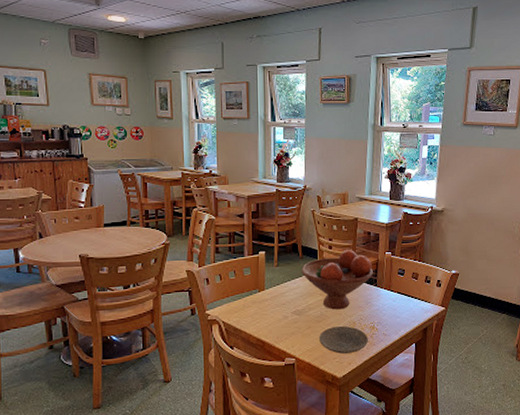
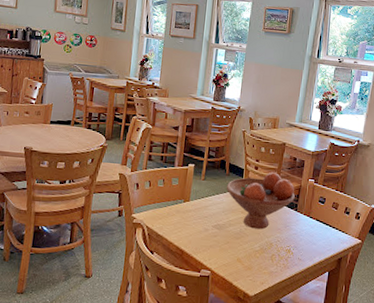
plate: present [319,326,368,354] -> none [236,245,283,273]

